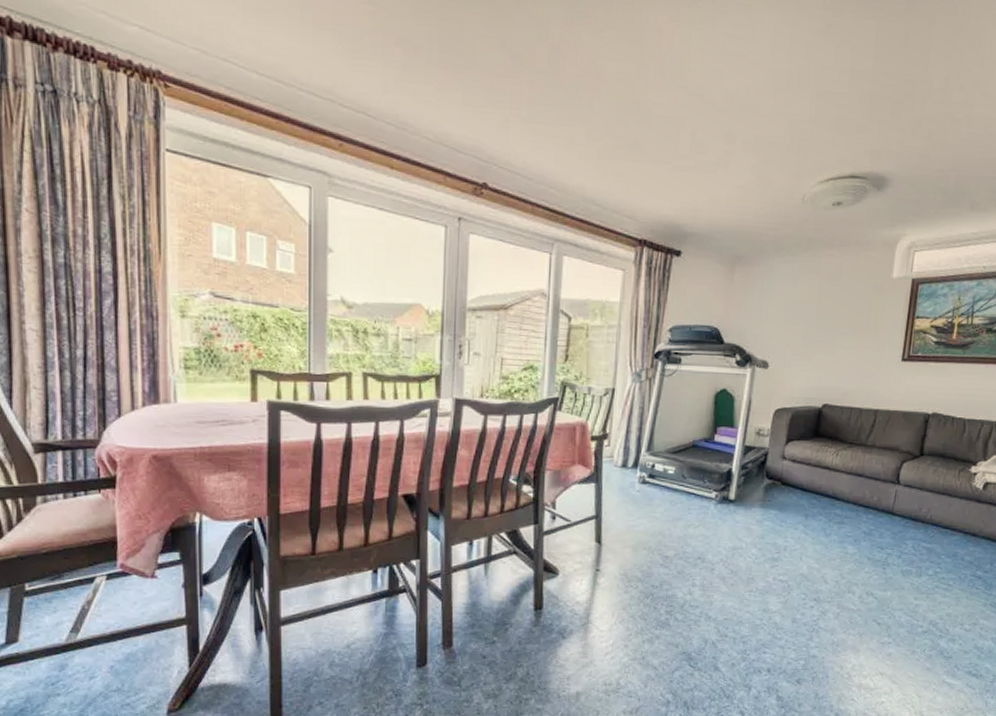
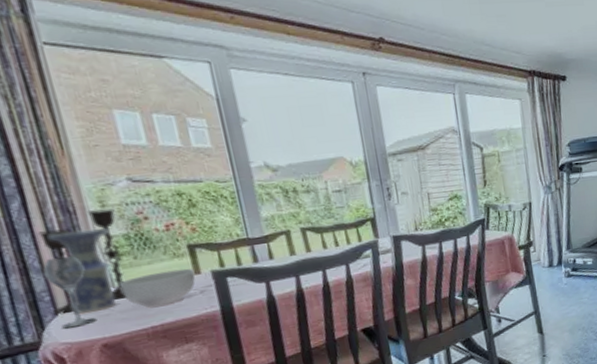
candlestick: none [114,318,192,417] -> present [37,208,126,315]
wineglass: none [117,360,154,433] -> present [43,256,97,329]
vase: none [129,335,182,422] -> present [48,228,116,315]
bowl: none [180,392,252,428] -> present [119,268,195,309]

